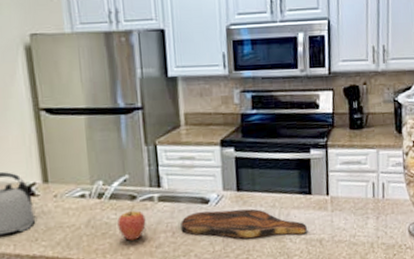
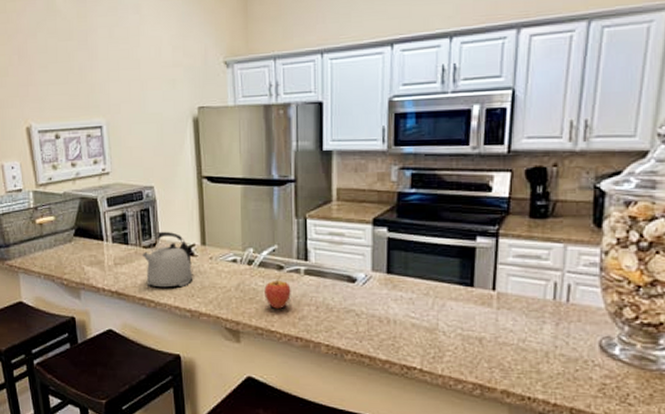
cutting board: present [181,208,307,239] -> none [325,289,465,329]

